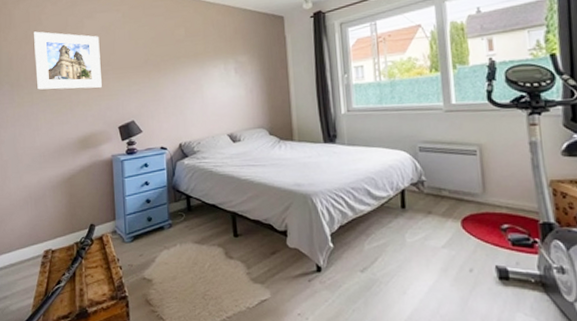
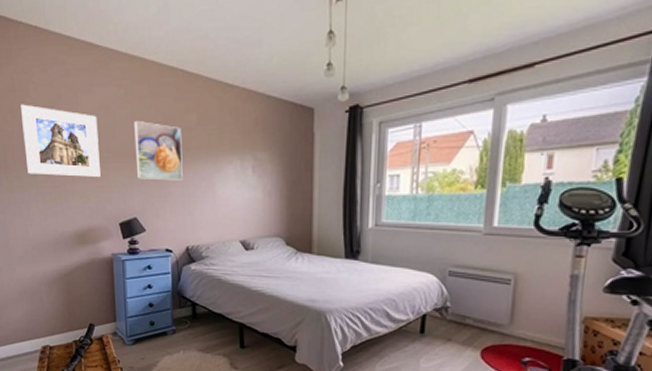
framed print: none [131,38,175,87] -> present [134,121,183,181]

